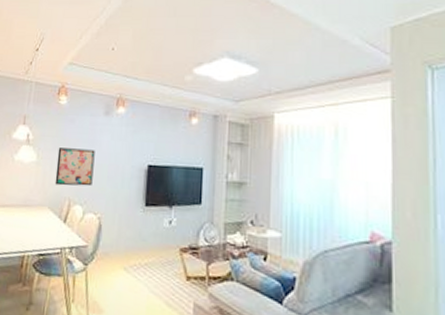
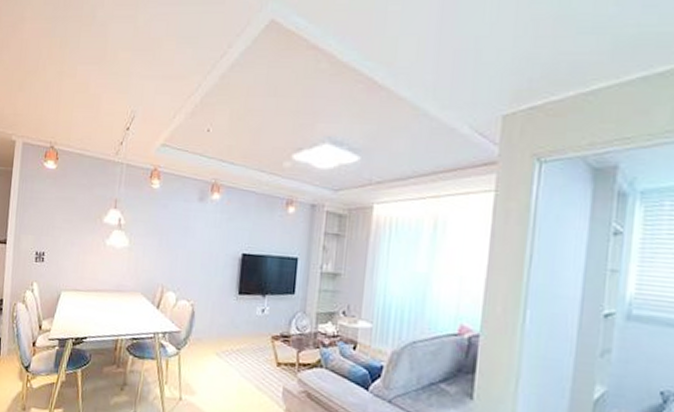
wall art: present [55,148,95,187] -> none [147,233,189,274]

